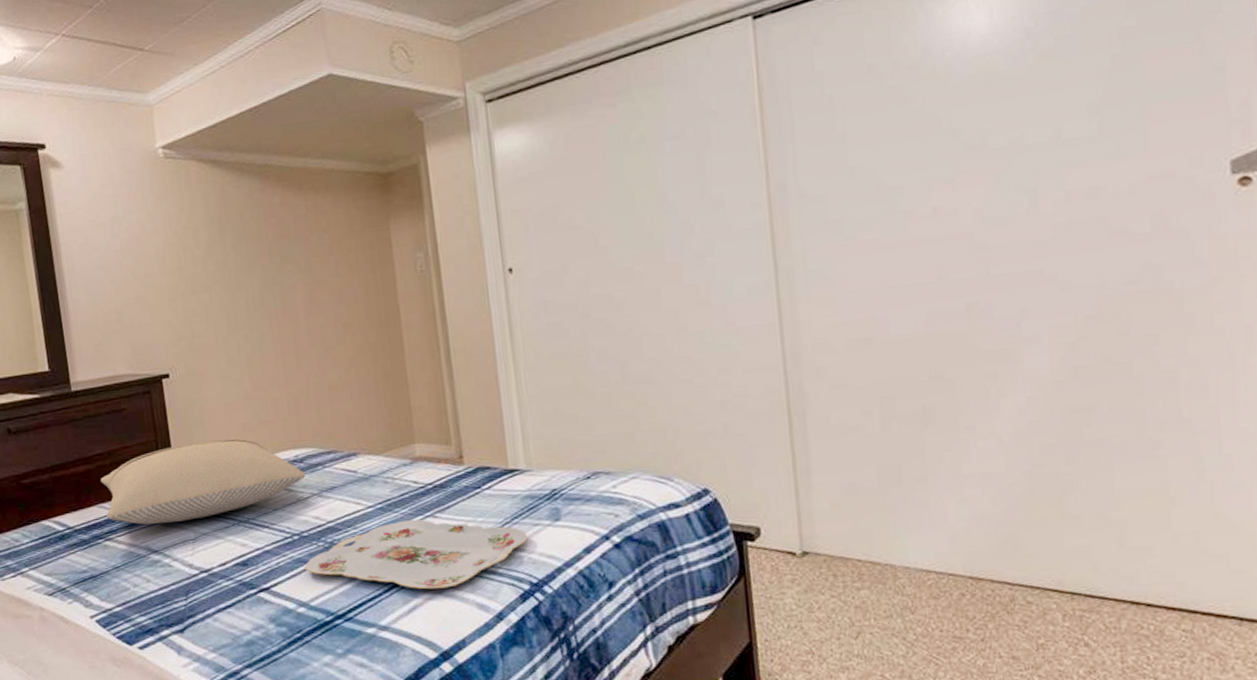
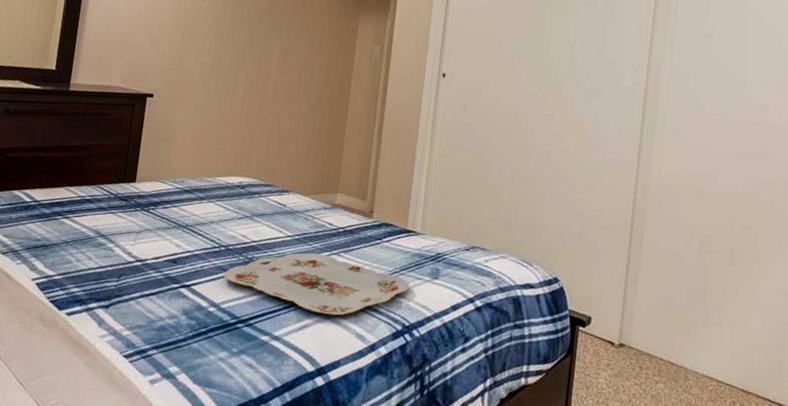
pillow: present [100,438,305,525] -> none [70,153,244,217]

